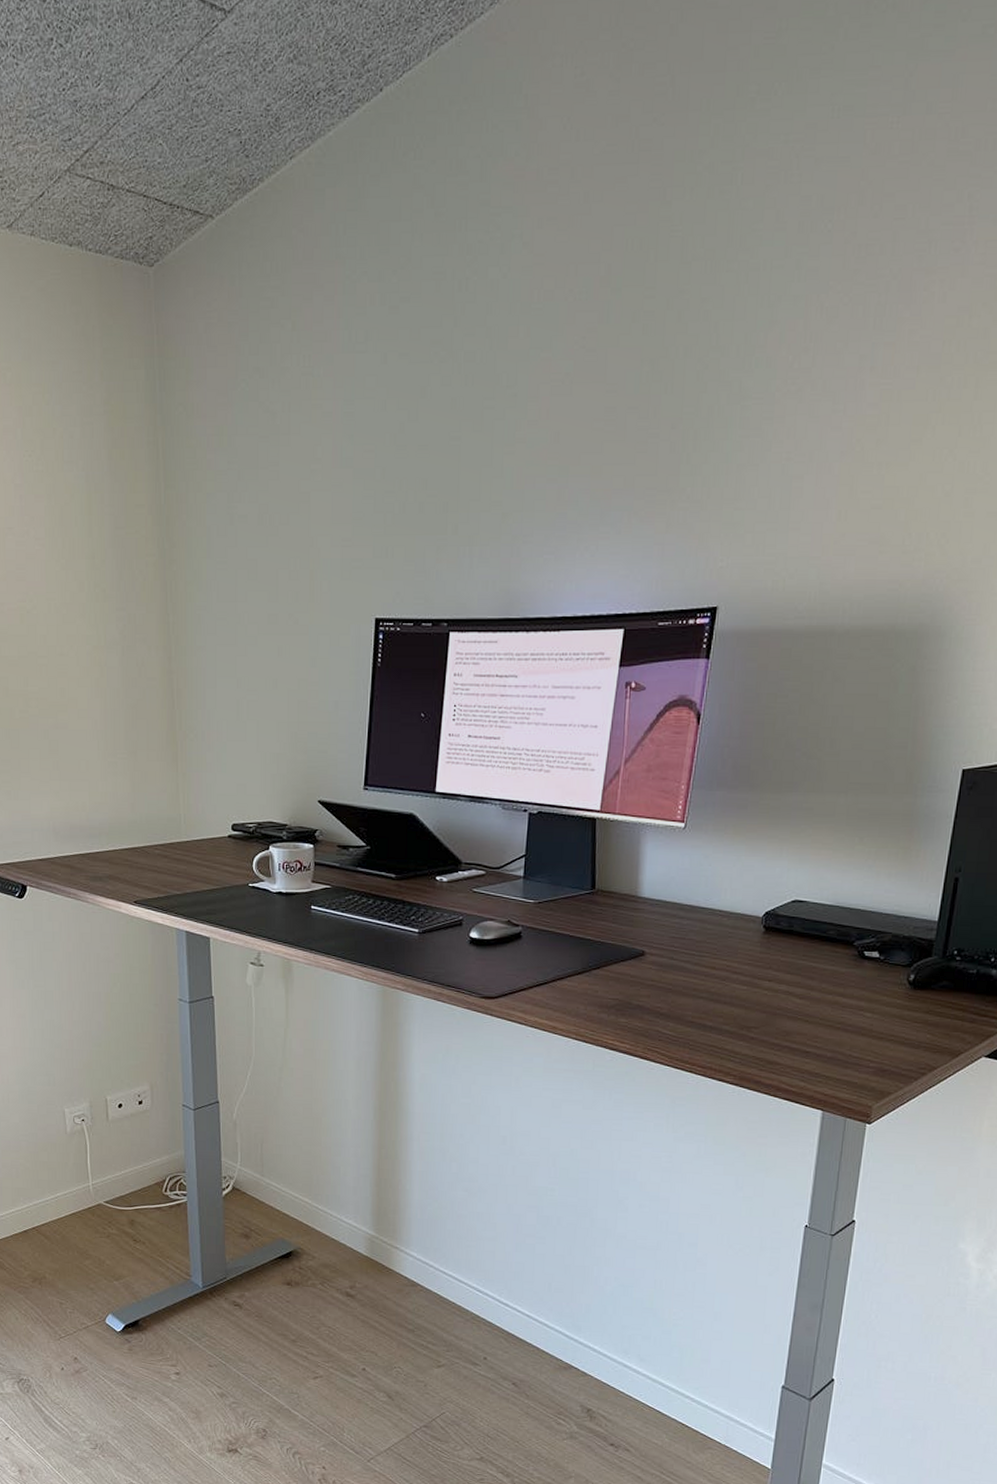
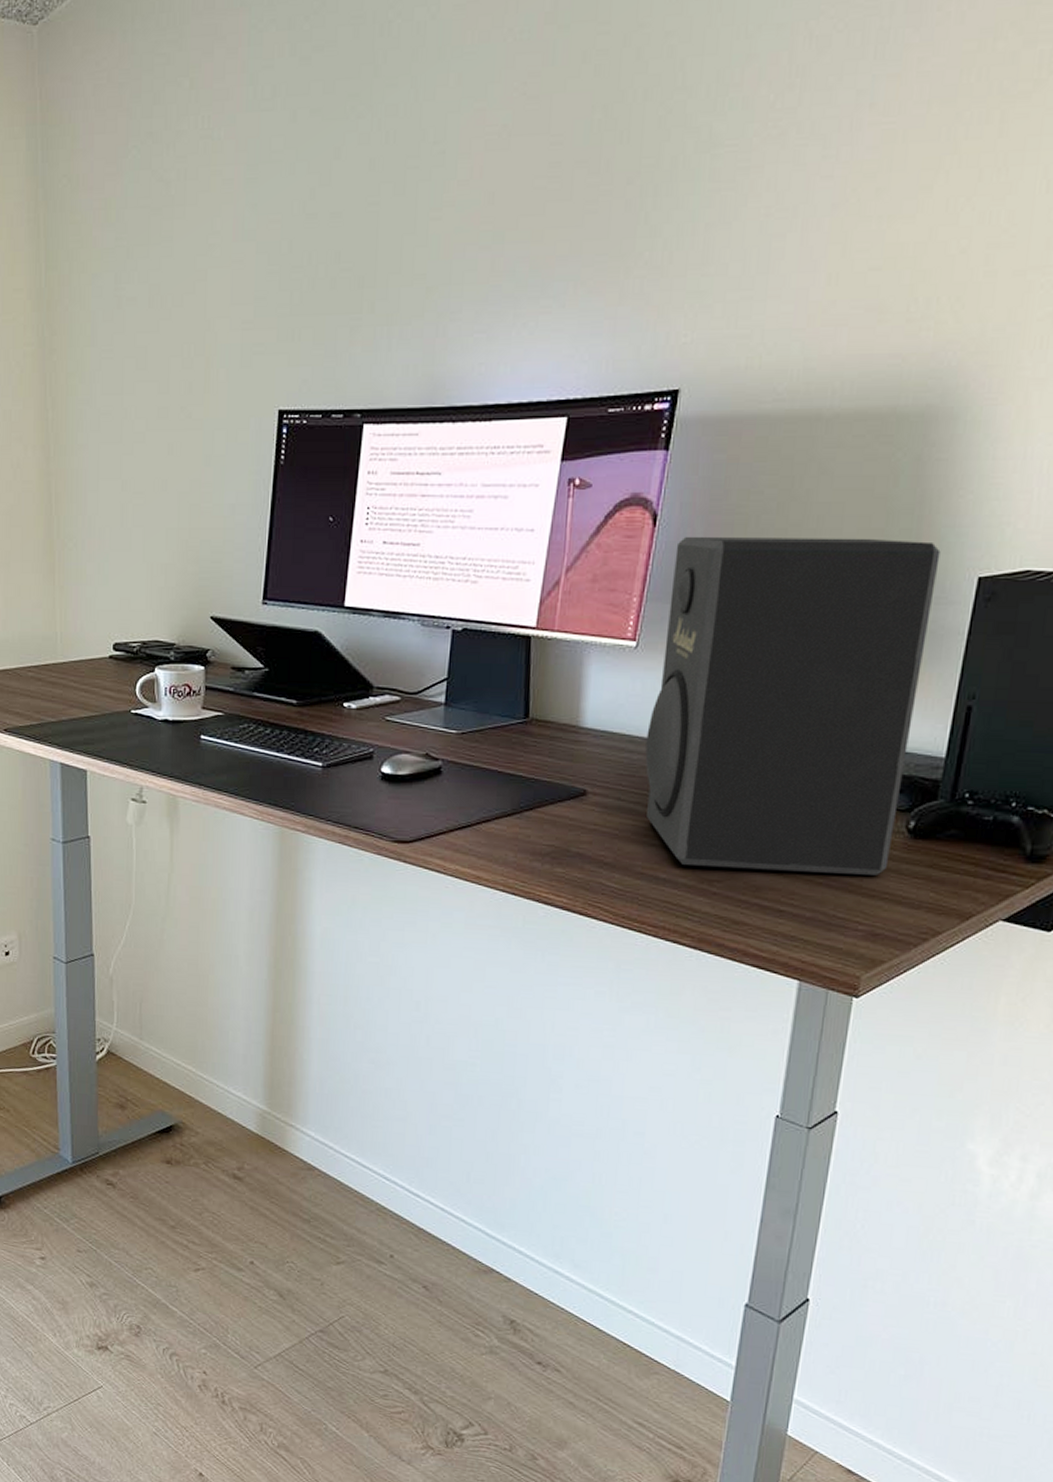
speaker: none [693,733,932,1021] -> present [645,536,941,876]

